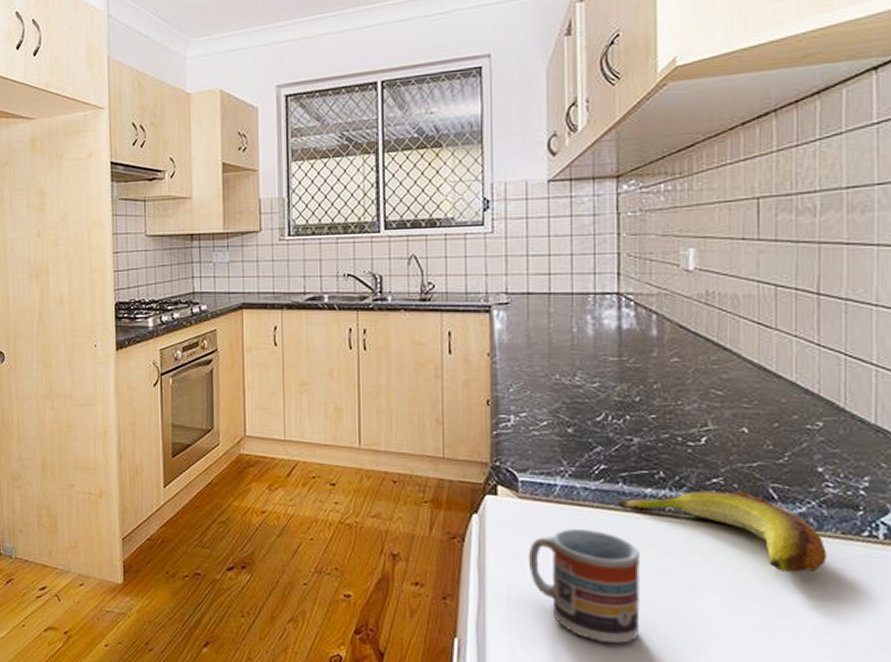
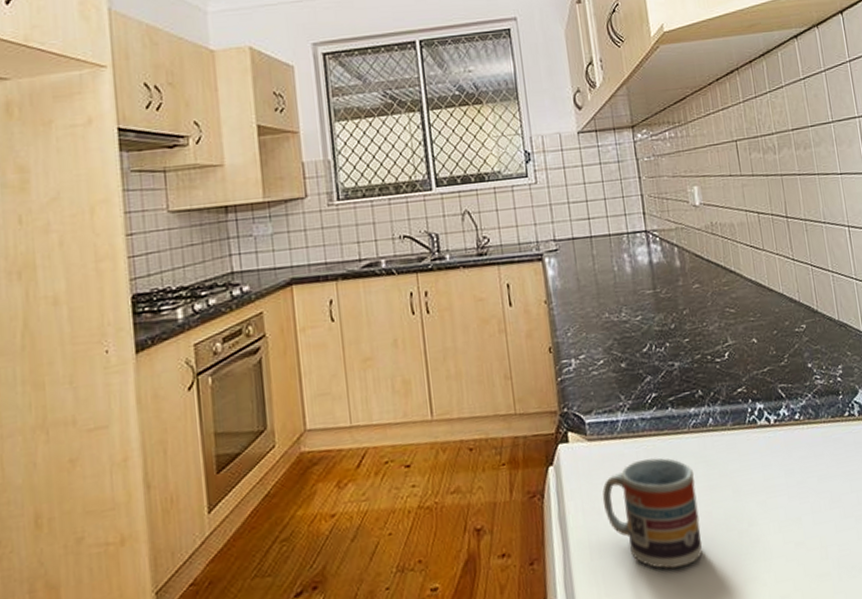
banana: present [618,490,827,572] -> none [669,395,825,461]

